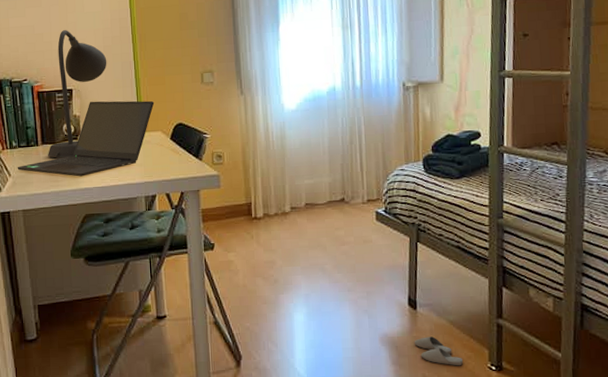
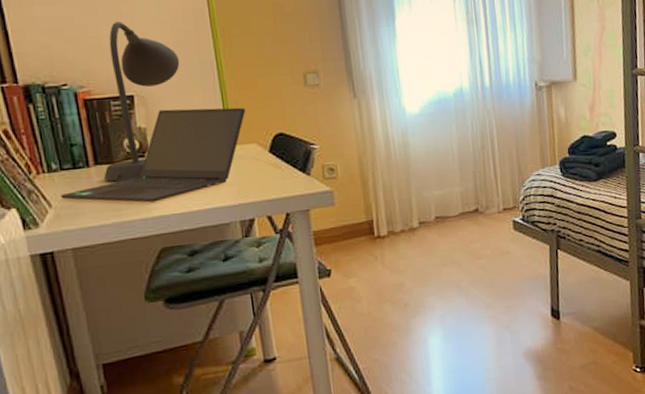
slippers: present [414,336,464,366] -> none [558,345,609,373]

